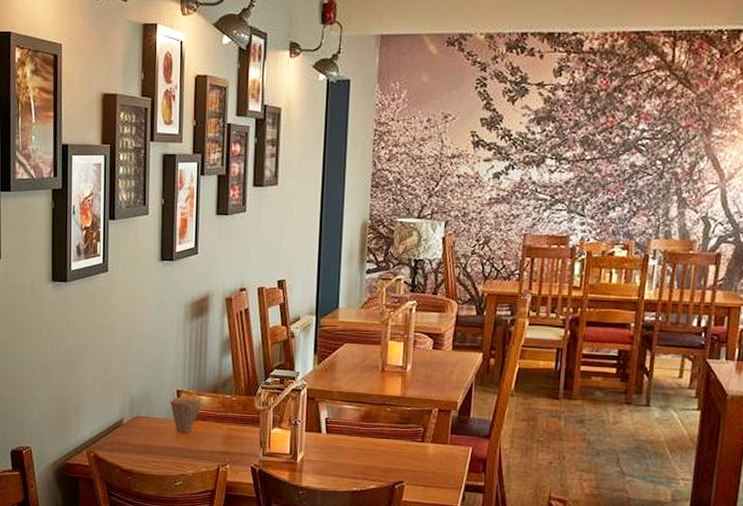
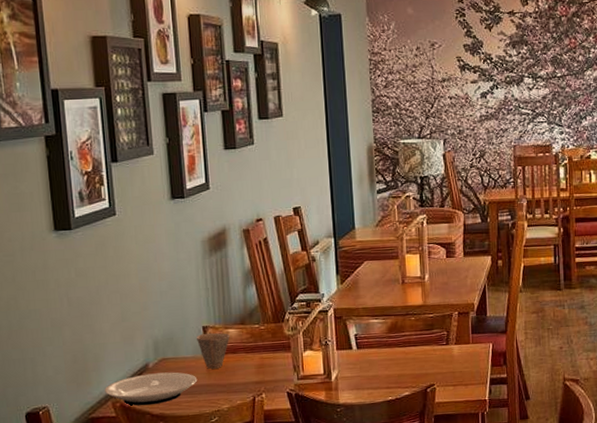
plate: none [82,429,167,460] -> present [105,372,198,406]

